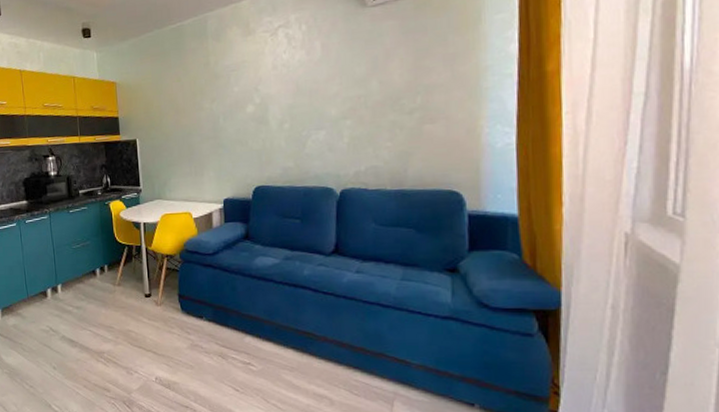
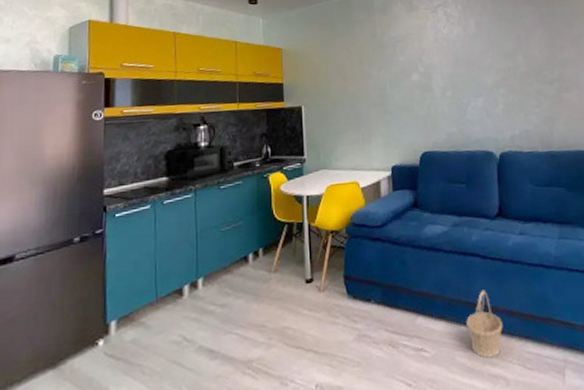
basket: none [293,320,331,380] -> present [466,290,503,358]

